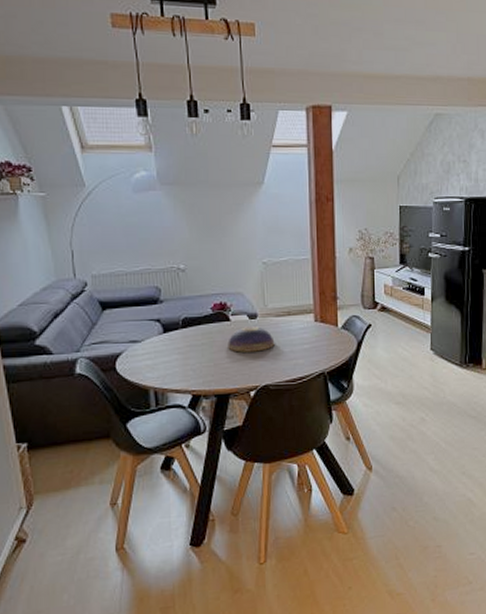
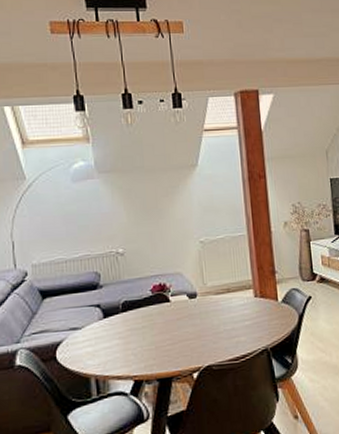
decorative bowl: present [228,326,275,352] -> none [168,305,216,333]

